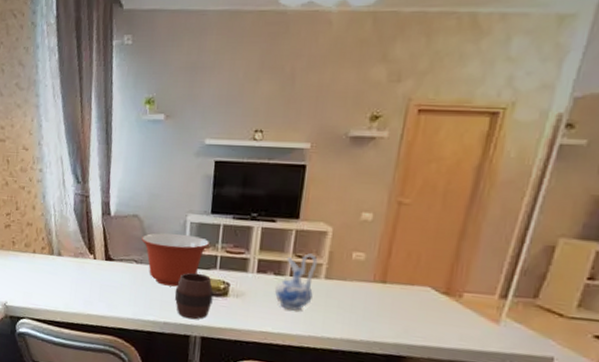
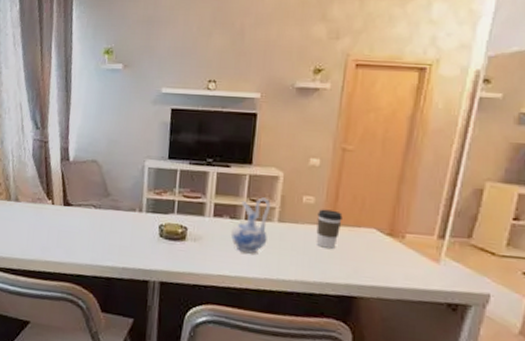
mixing bowl: present [141,233,209,287] -> none [100,178,167,232]
cup: present [175,272,214,320] -> none [133,217,172,264]
coffee cup: none [364,266,395,307] -> present [316,209,343,249]

